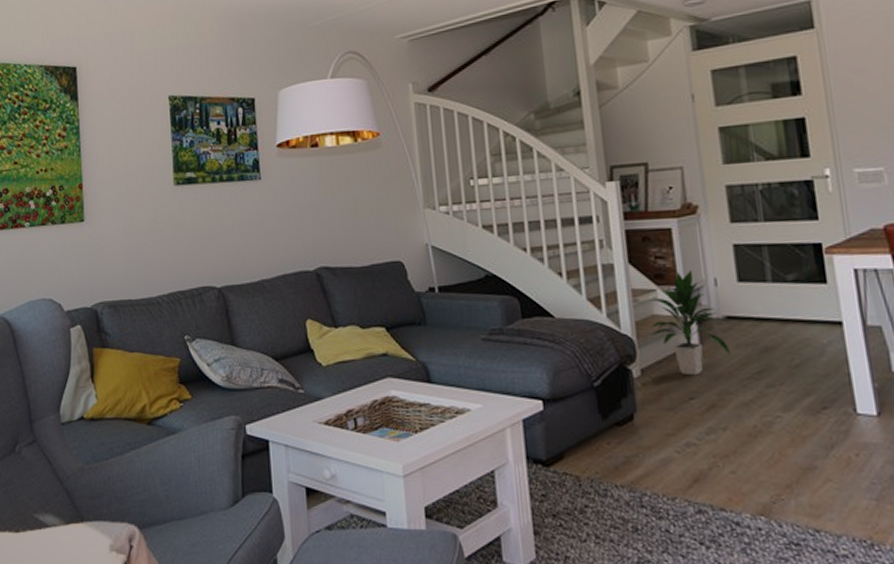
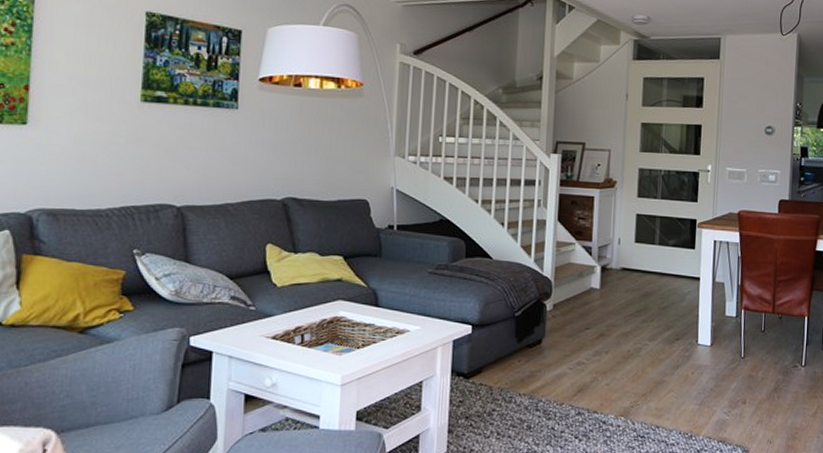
indoor plant: present [650,269,731,376] -> none [565,230,621,312]

